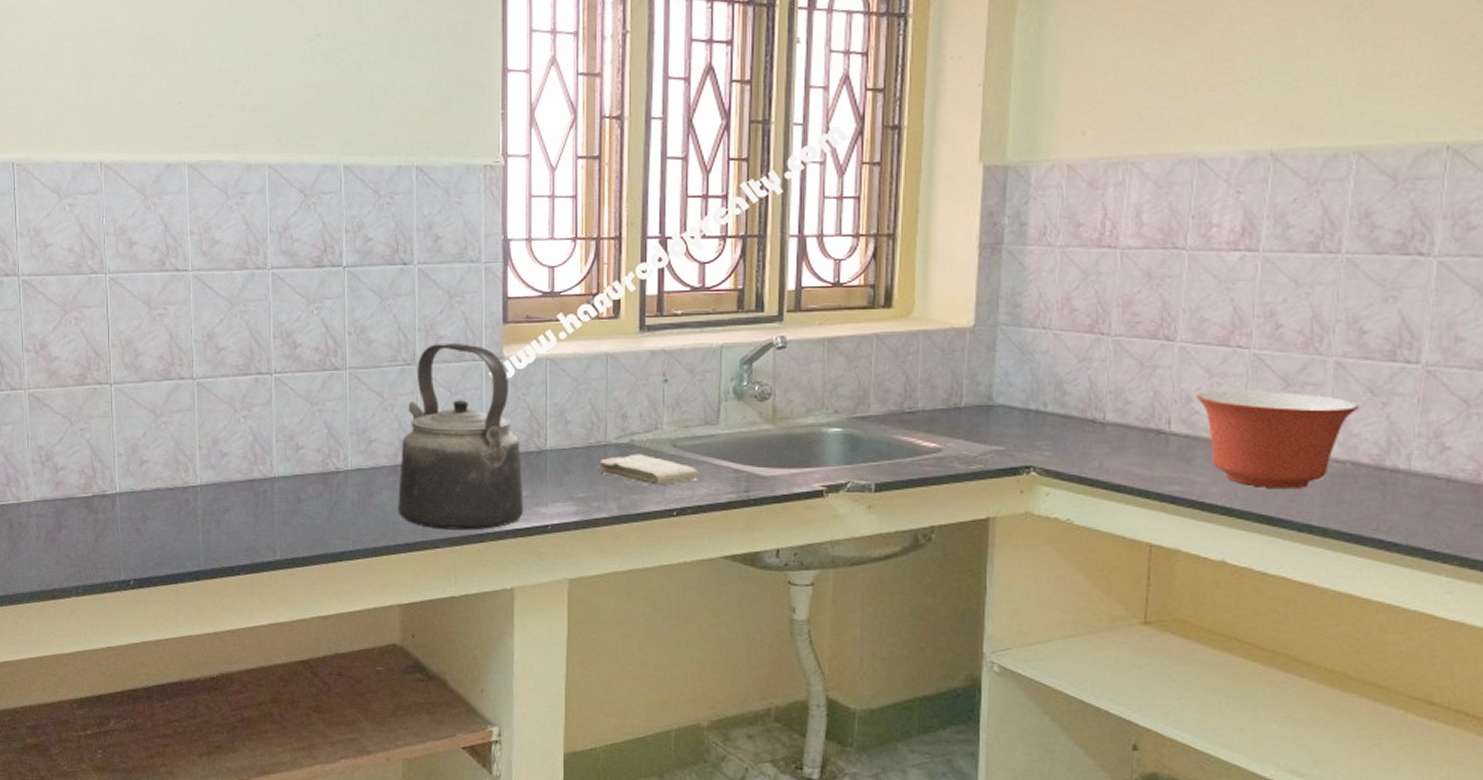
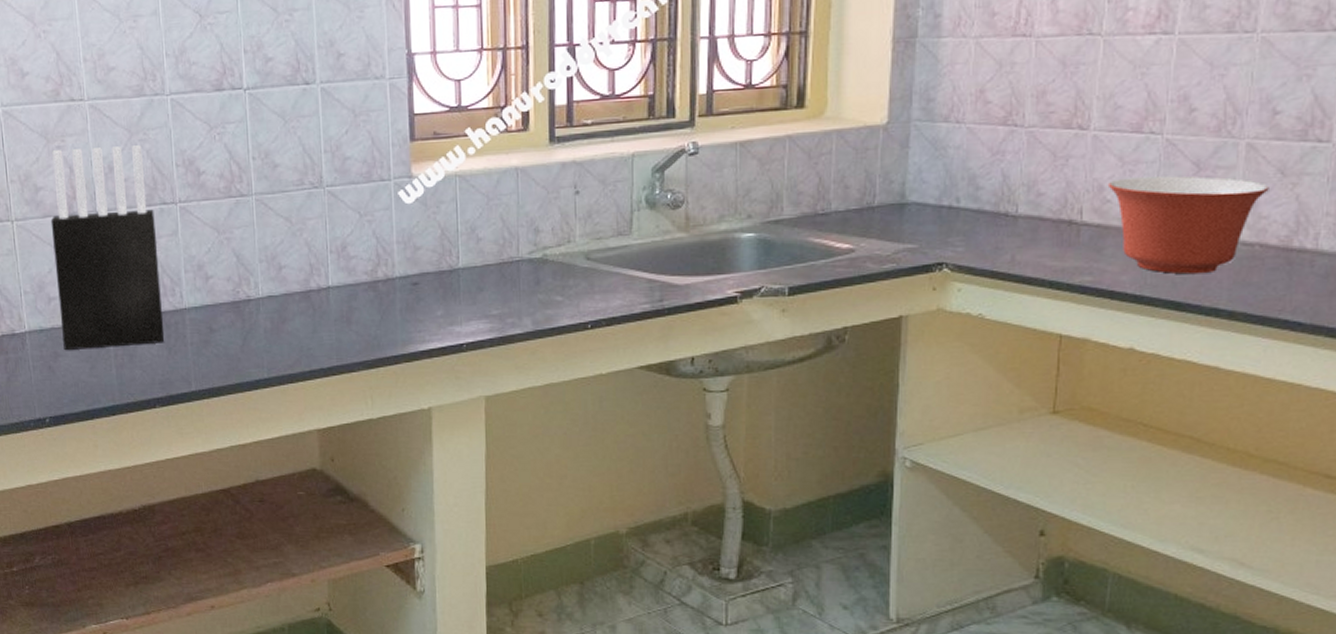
knife block: none [148,316,253,514] -> present [50,145,165,351]
kettle: present [398,342,524,531] -> none [311,163,438,353]
washcloth: present [598,454,700,486] -> none [511,268,613,300]

